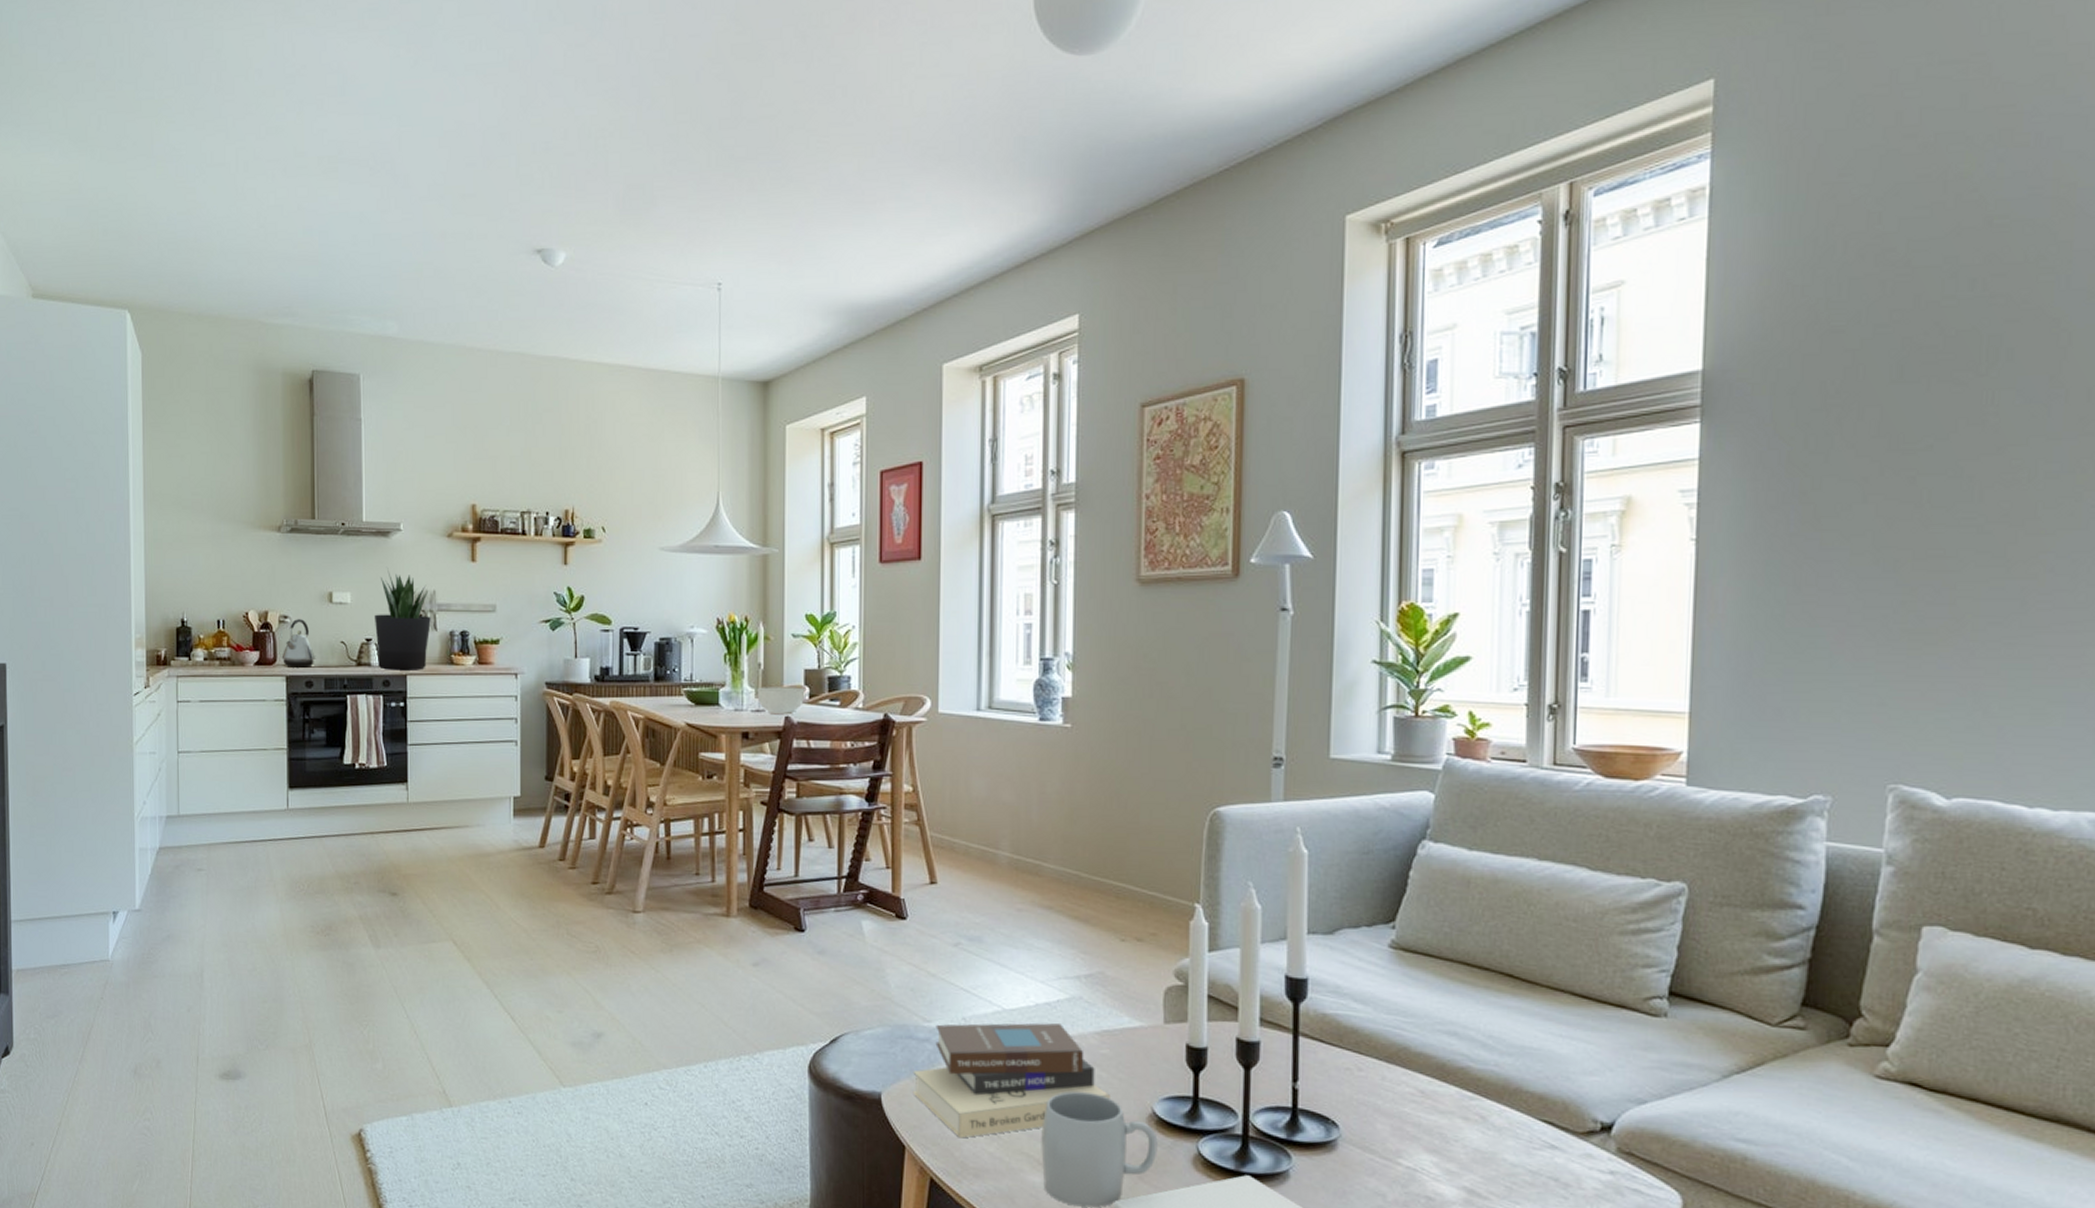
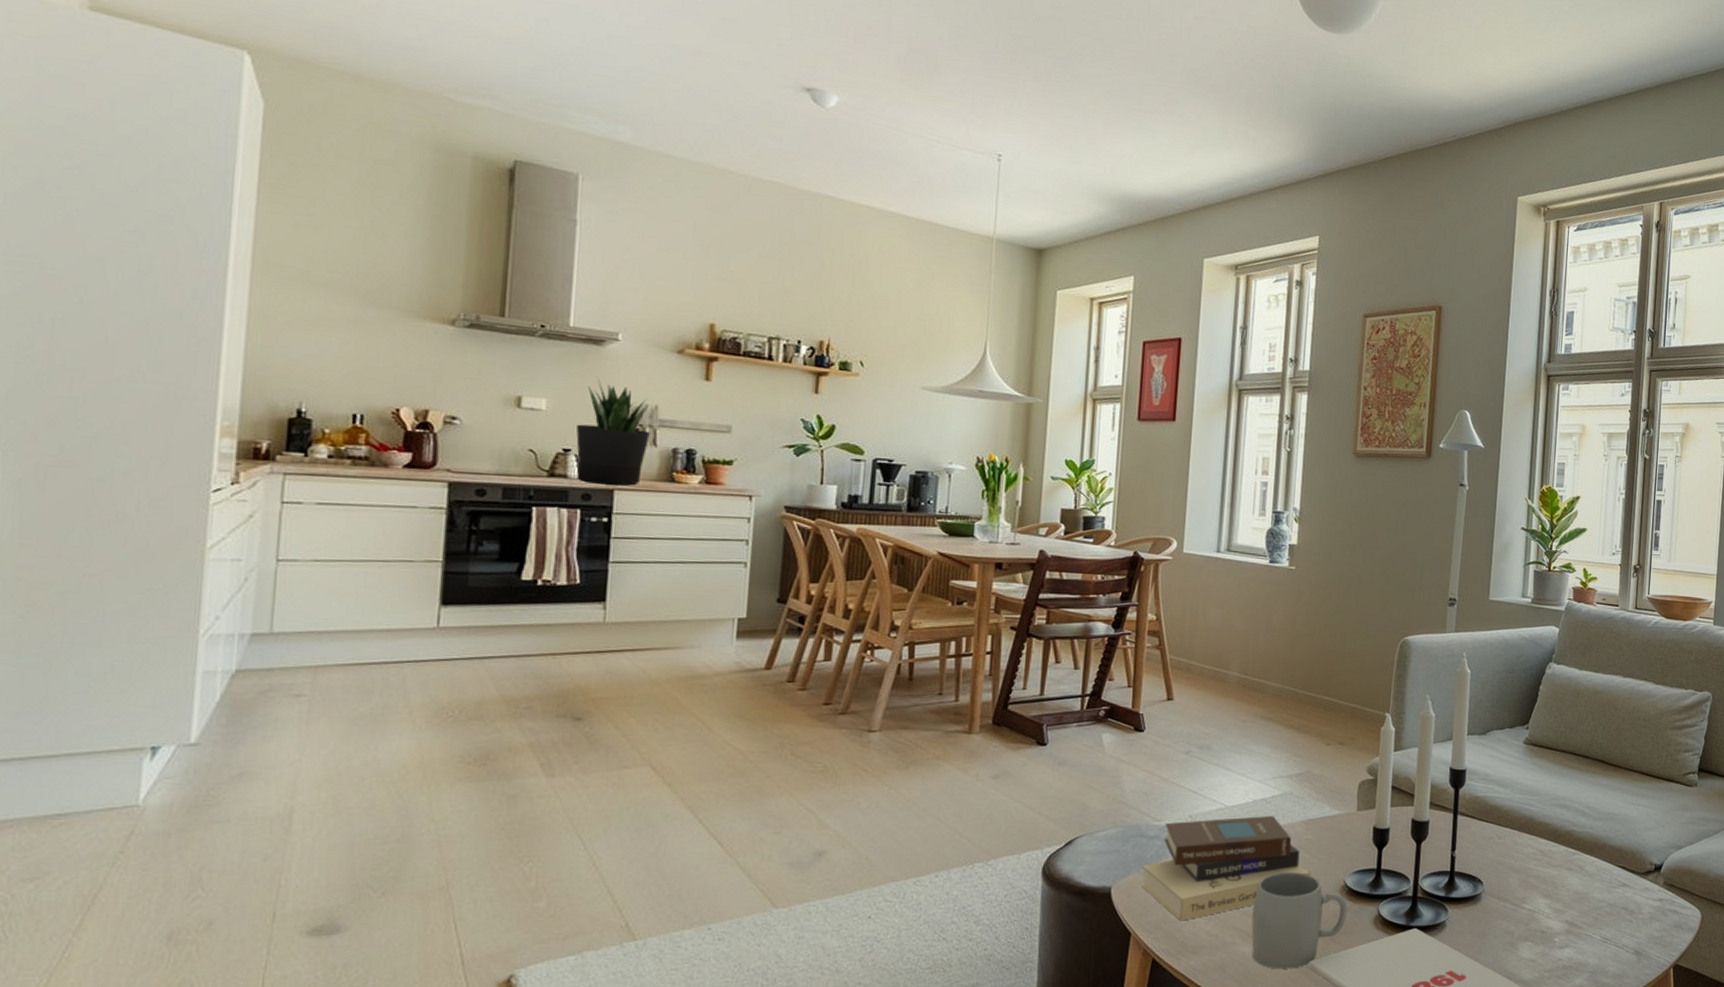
kettle: present [281,619,315,668] -> none [444,421,492,475]
bowl: present [757,687,805,715] -> none [1013,522,1061,549]

